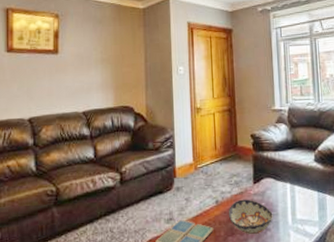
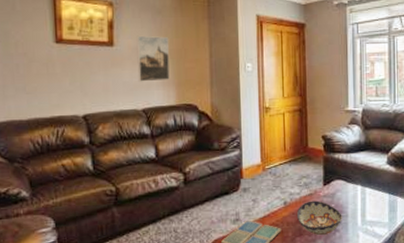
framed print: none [79,43,108,86] -> present [136,35,170,82]

